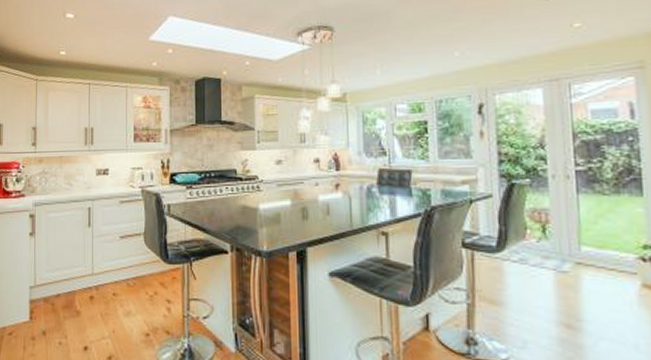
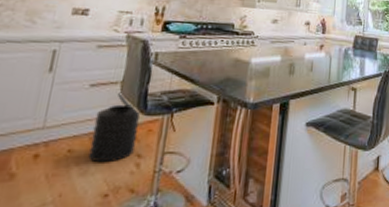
trash can: none [129,242,165,306] -> present [88,92,141,163]

